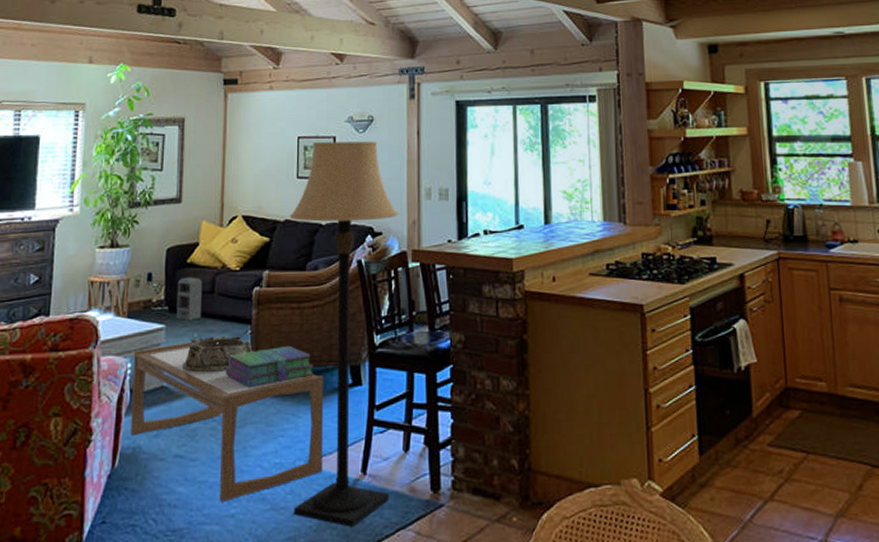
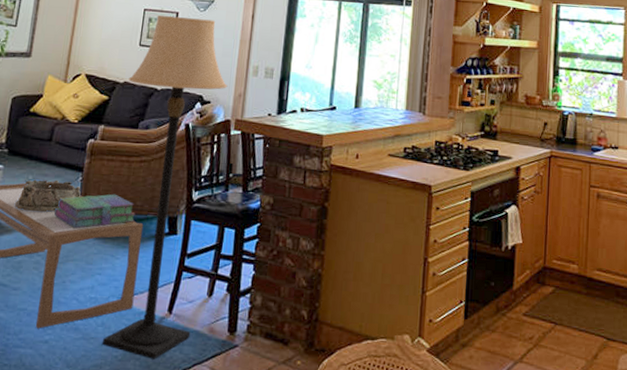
speaker: present [176,277,203,321] -> none [14,124,43,164]

